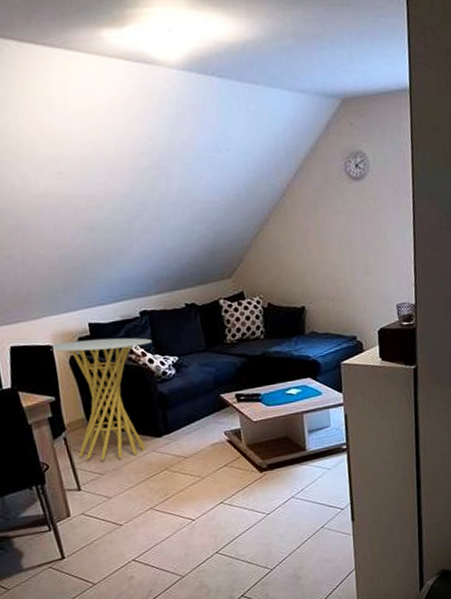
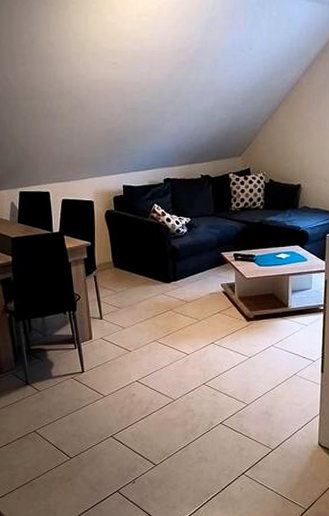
side table: present [50,337,152,461] -> none [92,198,171,297]

